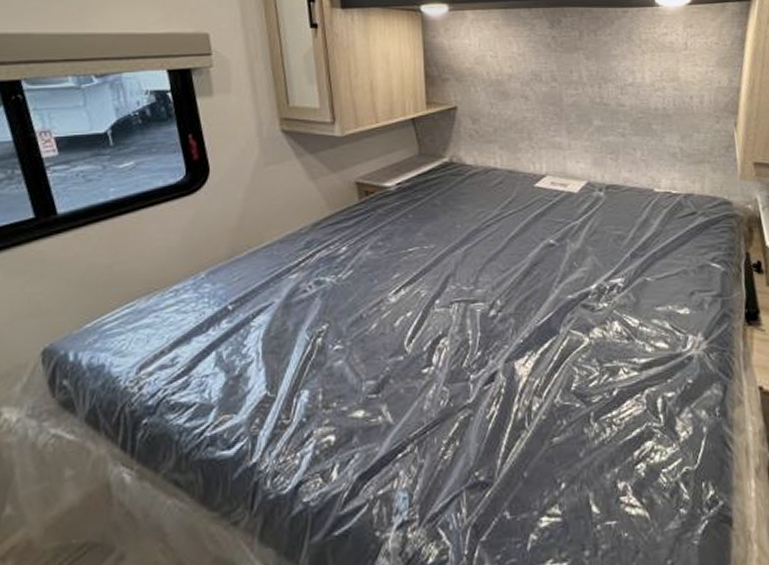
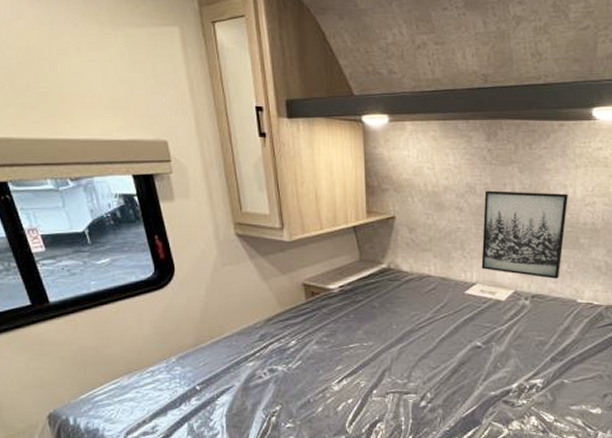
wall art: none [550,77,637,168] -> present [481,190,568,279]

